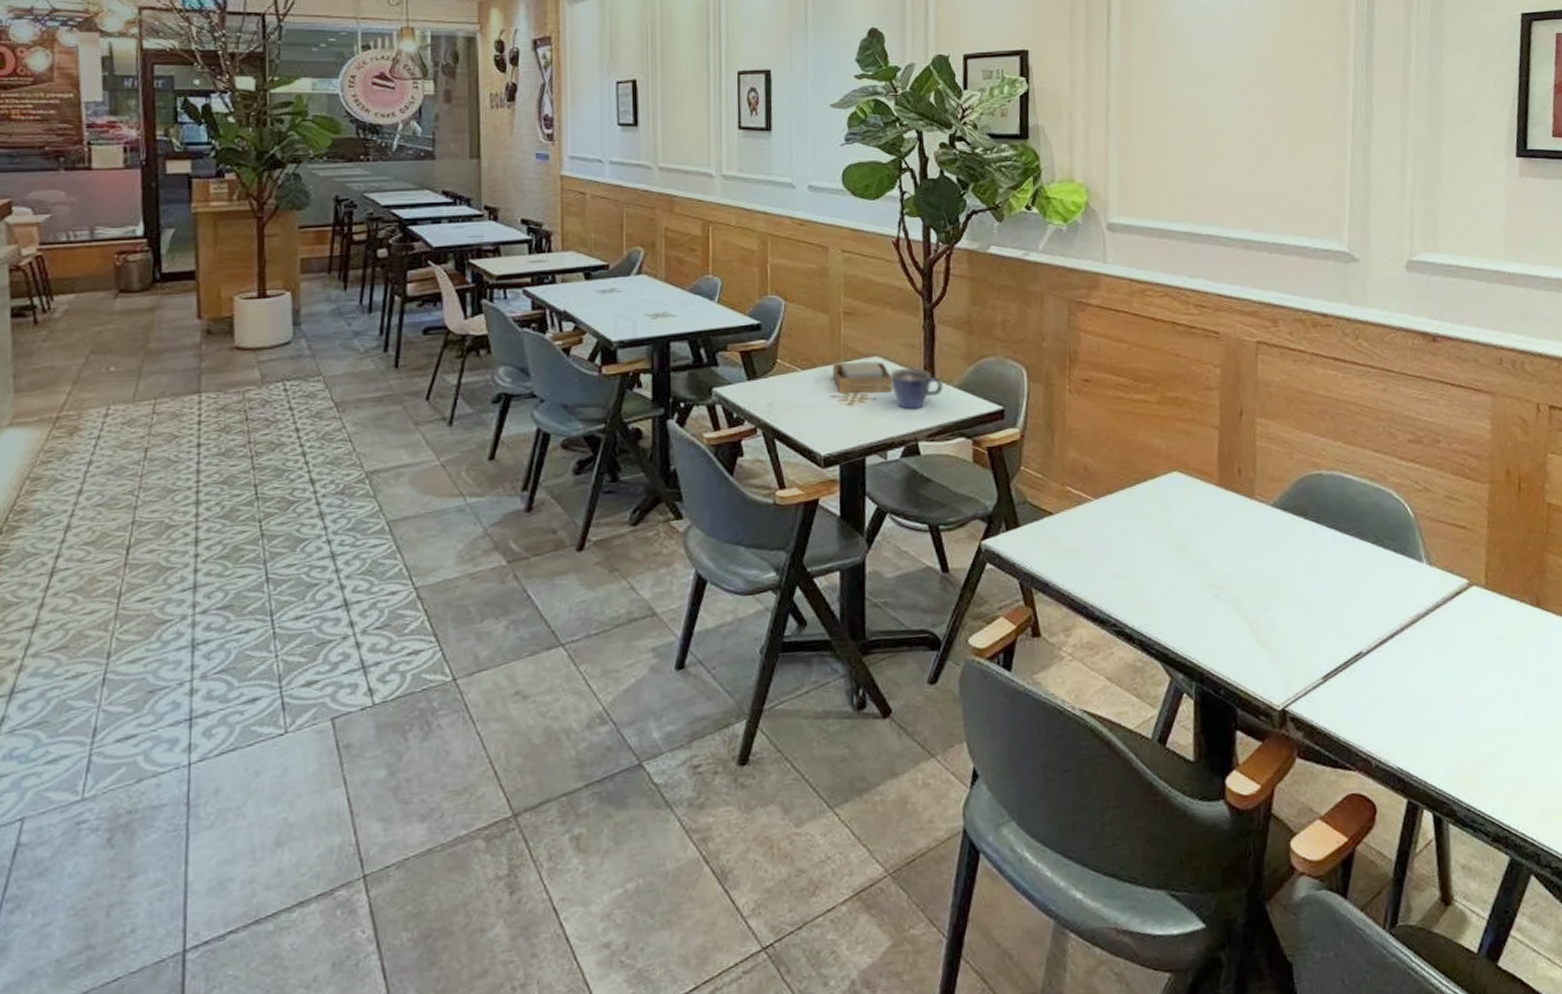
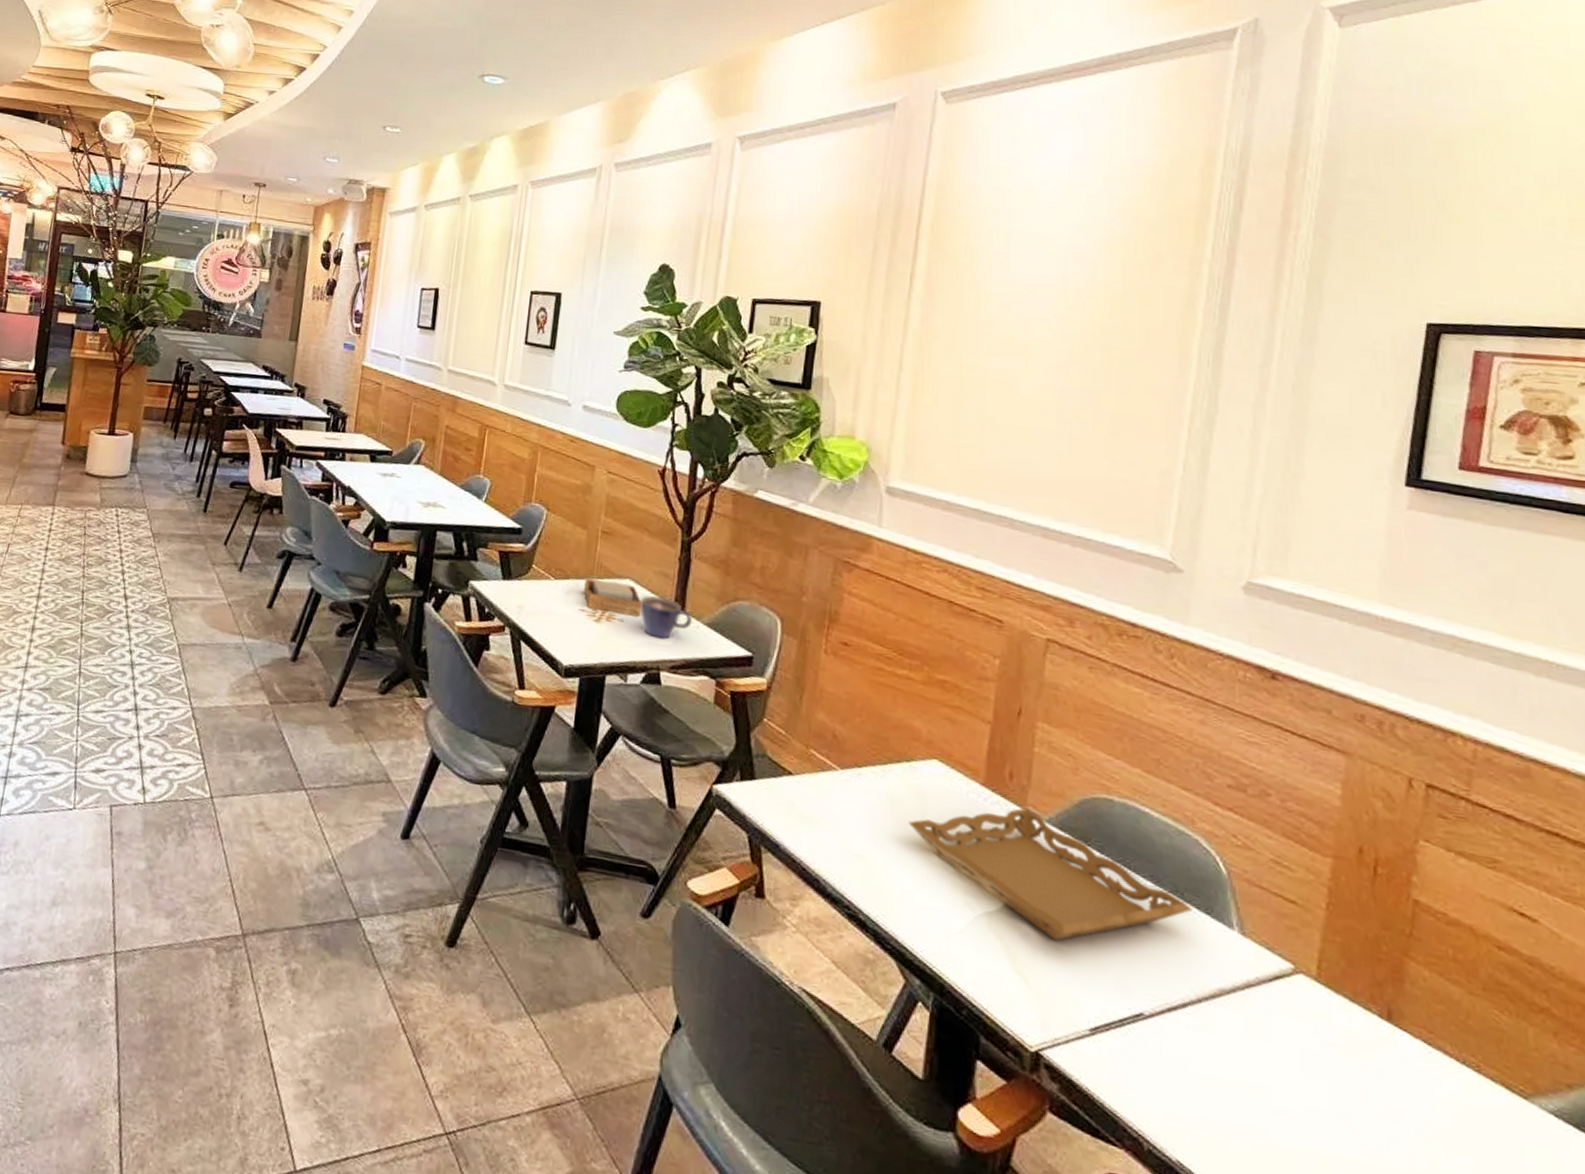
tray: none [1159,497,1392,609] -> present [909,807,1193,942]

